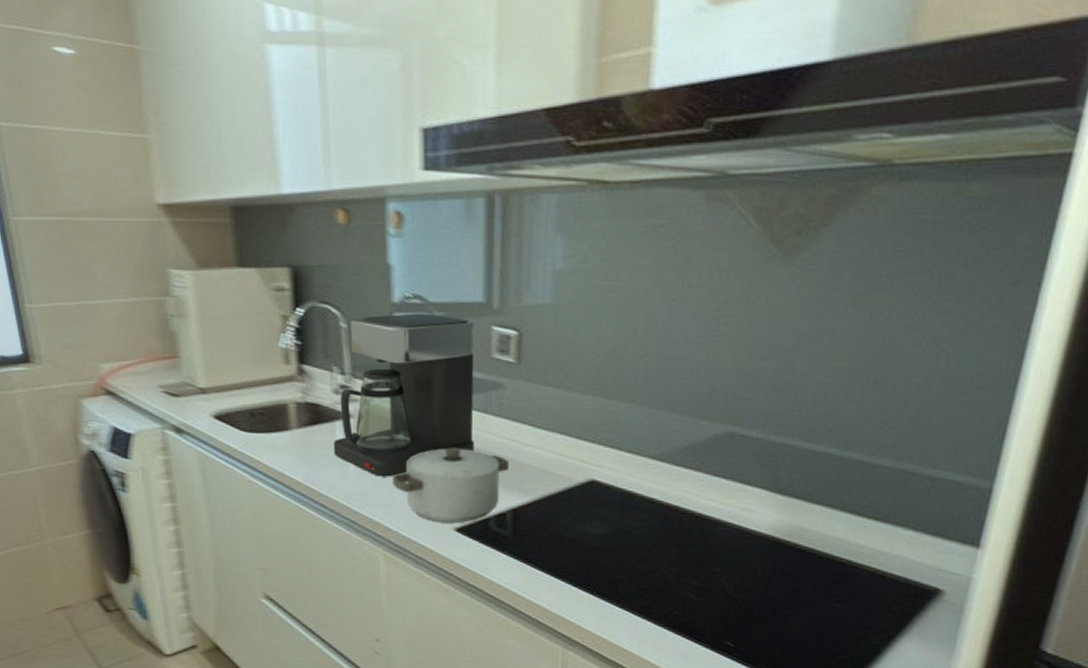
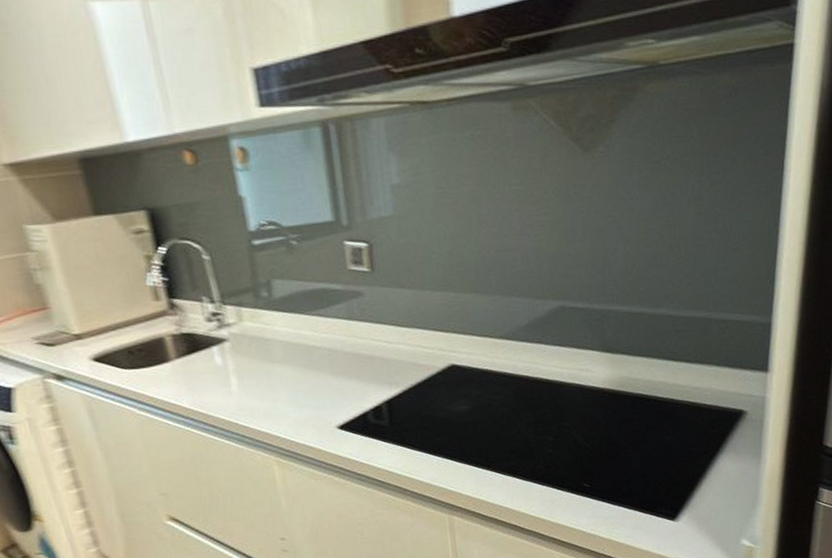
coffee maker: present [333,313,475,477] -> none [212,237,345,391]
cooking pot: present [392,447,509,524] -> none [273,354,378,424]

